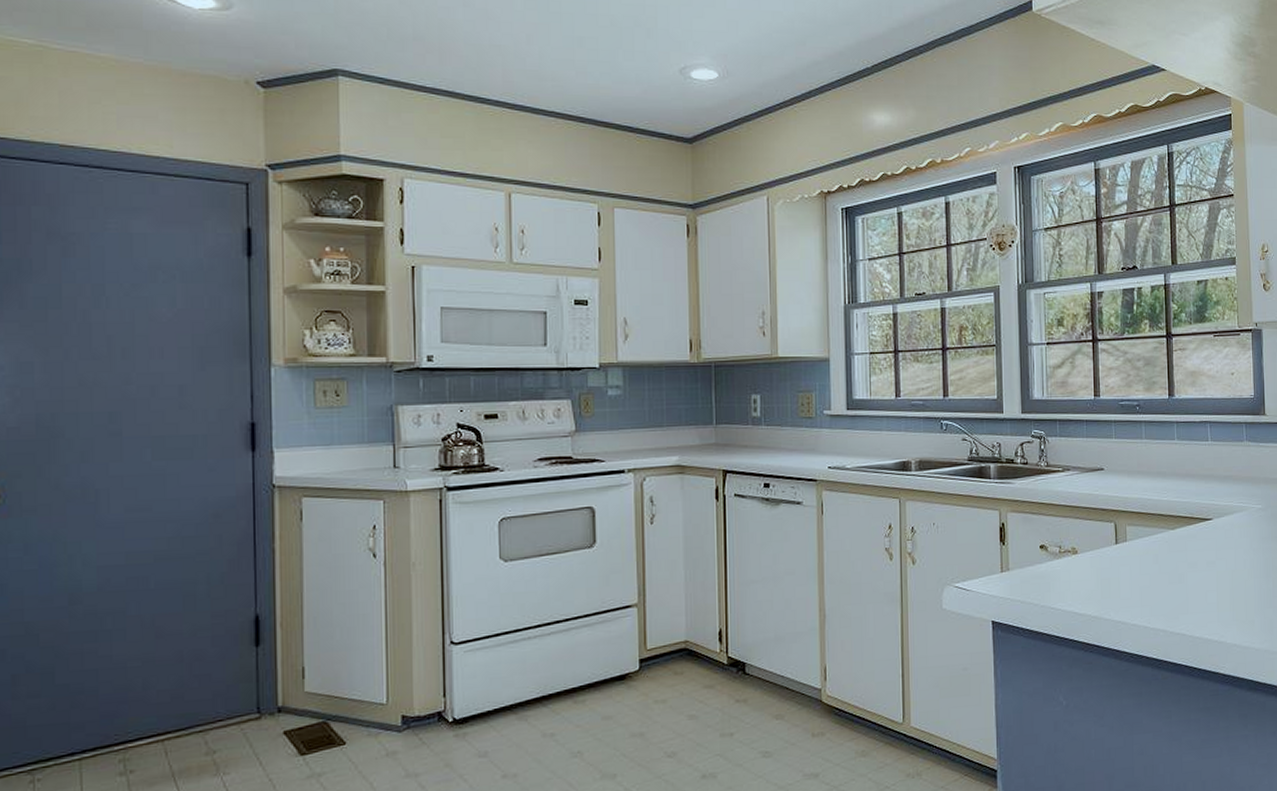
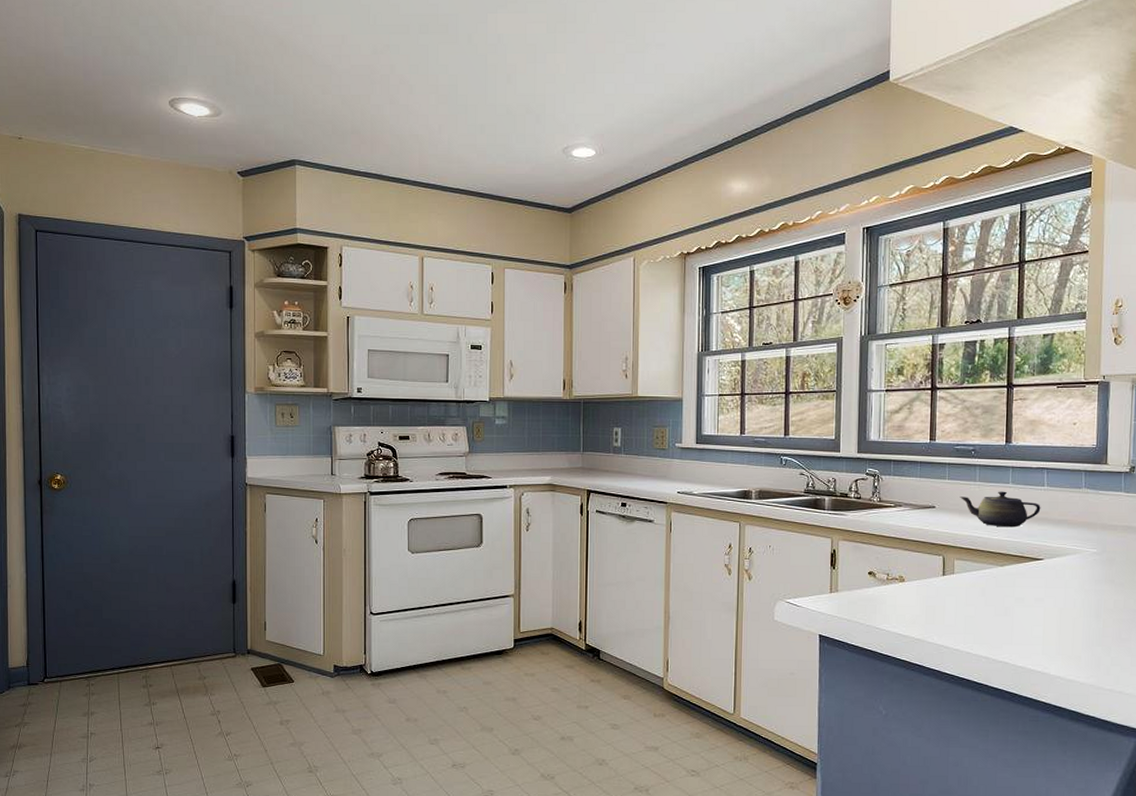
teapot: none [1127,448,1207,487] -> present [959,491,1041,528]

